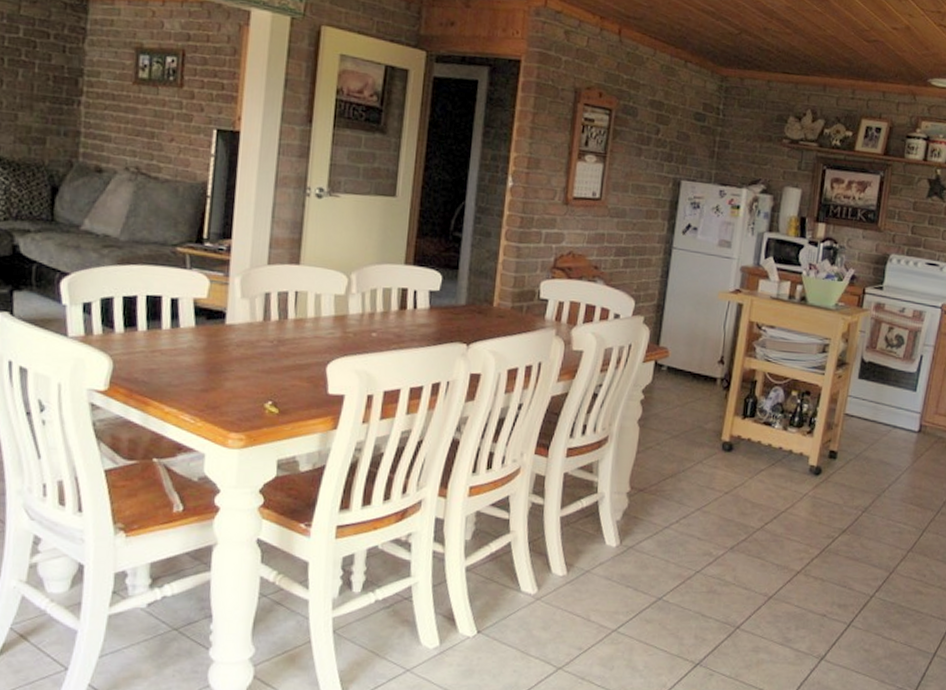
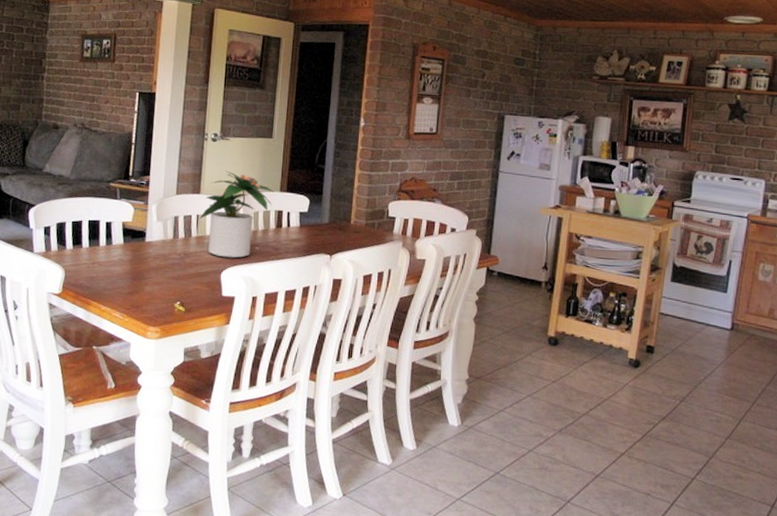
potted plant: none [298,236,398,347] -> present [199,170,275,259]

